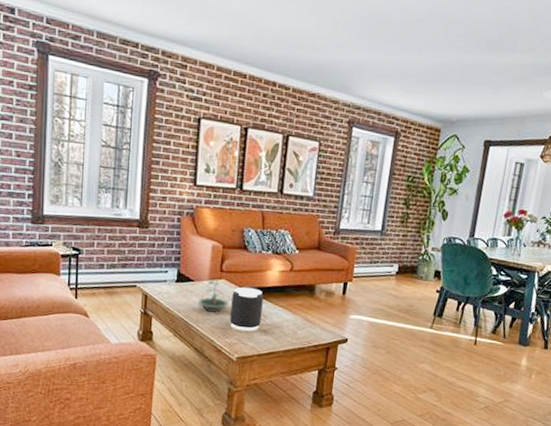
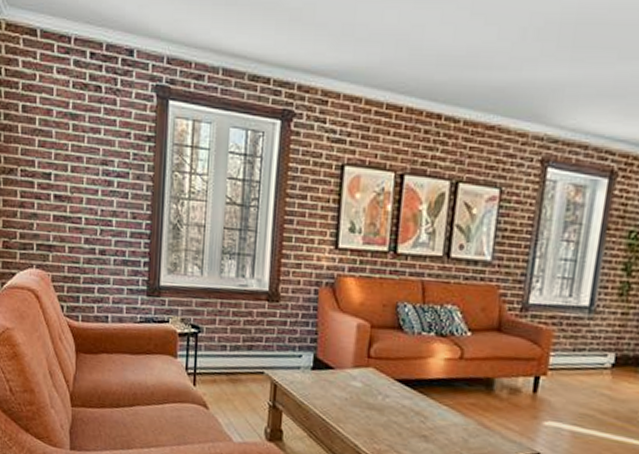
terrarium: present [197,279,229,313] -> none [338,367,378,411]
speaker: present [230,287,264,331] -> none [379,378,424,436]

